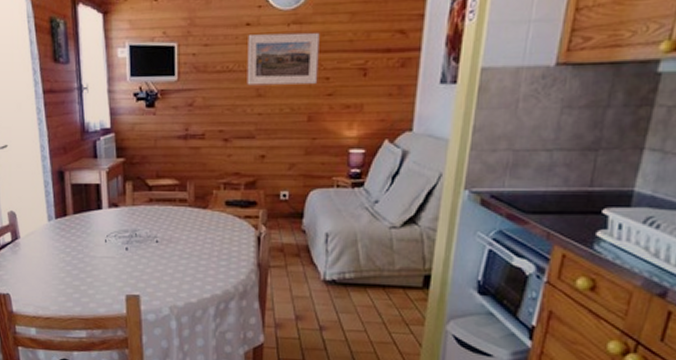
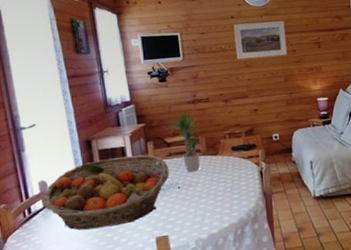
fruit basket: none [11,195,148,274] -> present [43,155,170,230]
potted plant: none [149,148,192,226] -> present [166,111,204,172]

